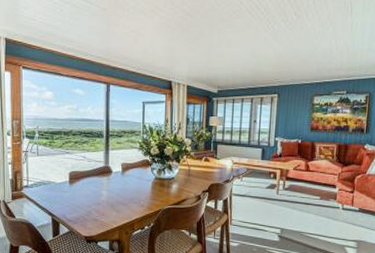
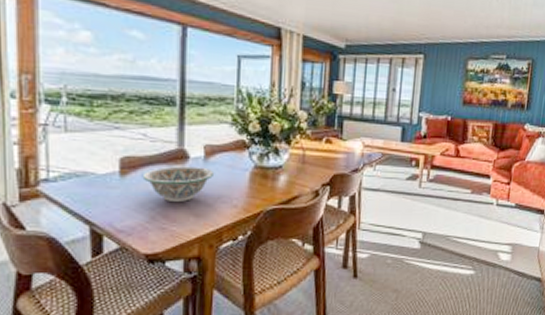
decorative bowl: none [83,178,128,203] -> present [142,166,213,203]

